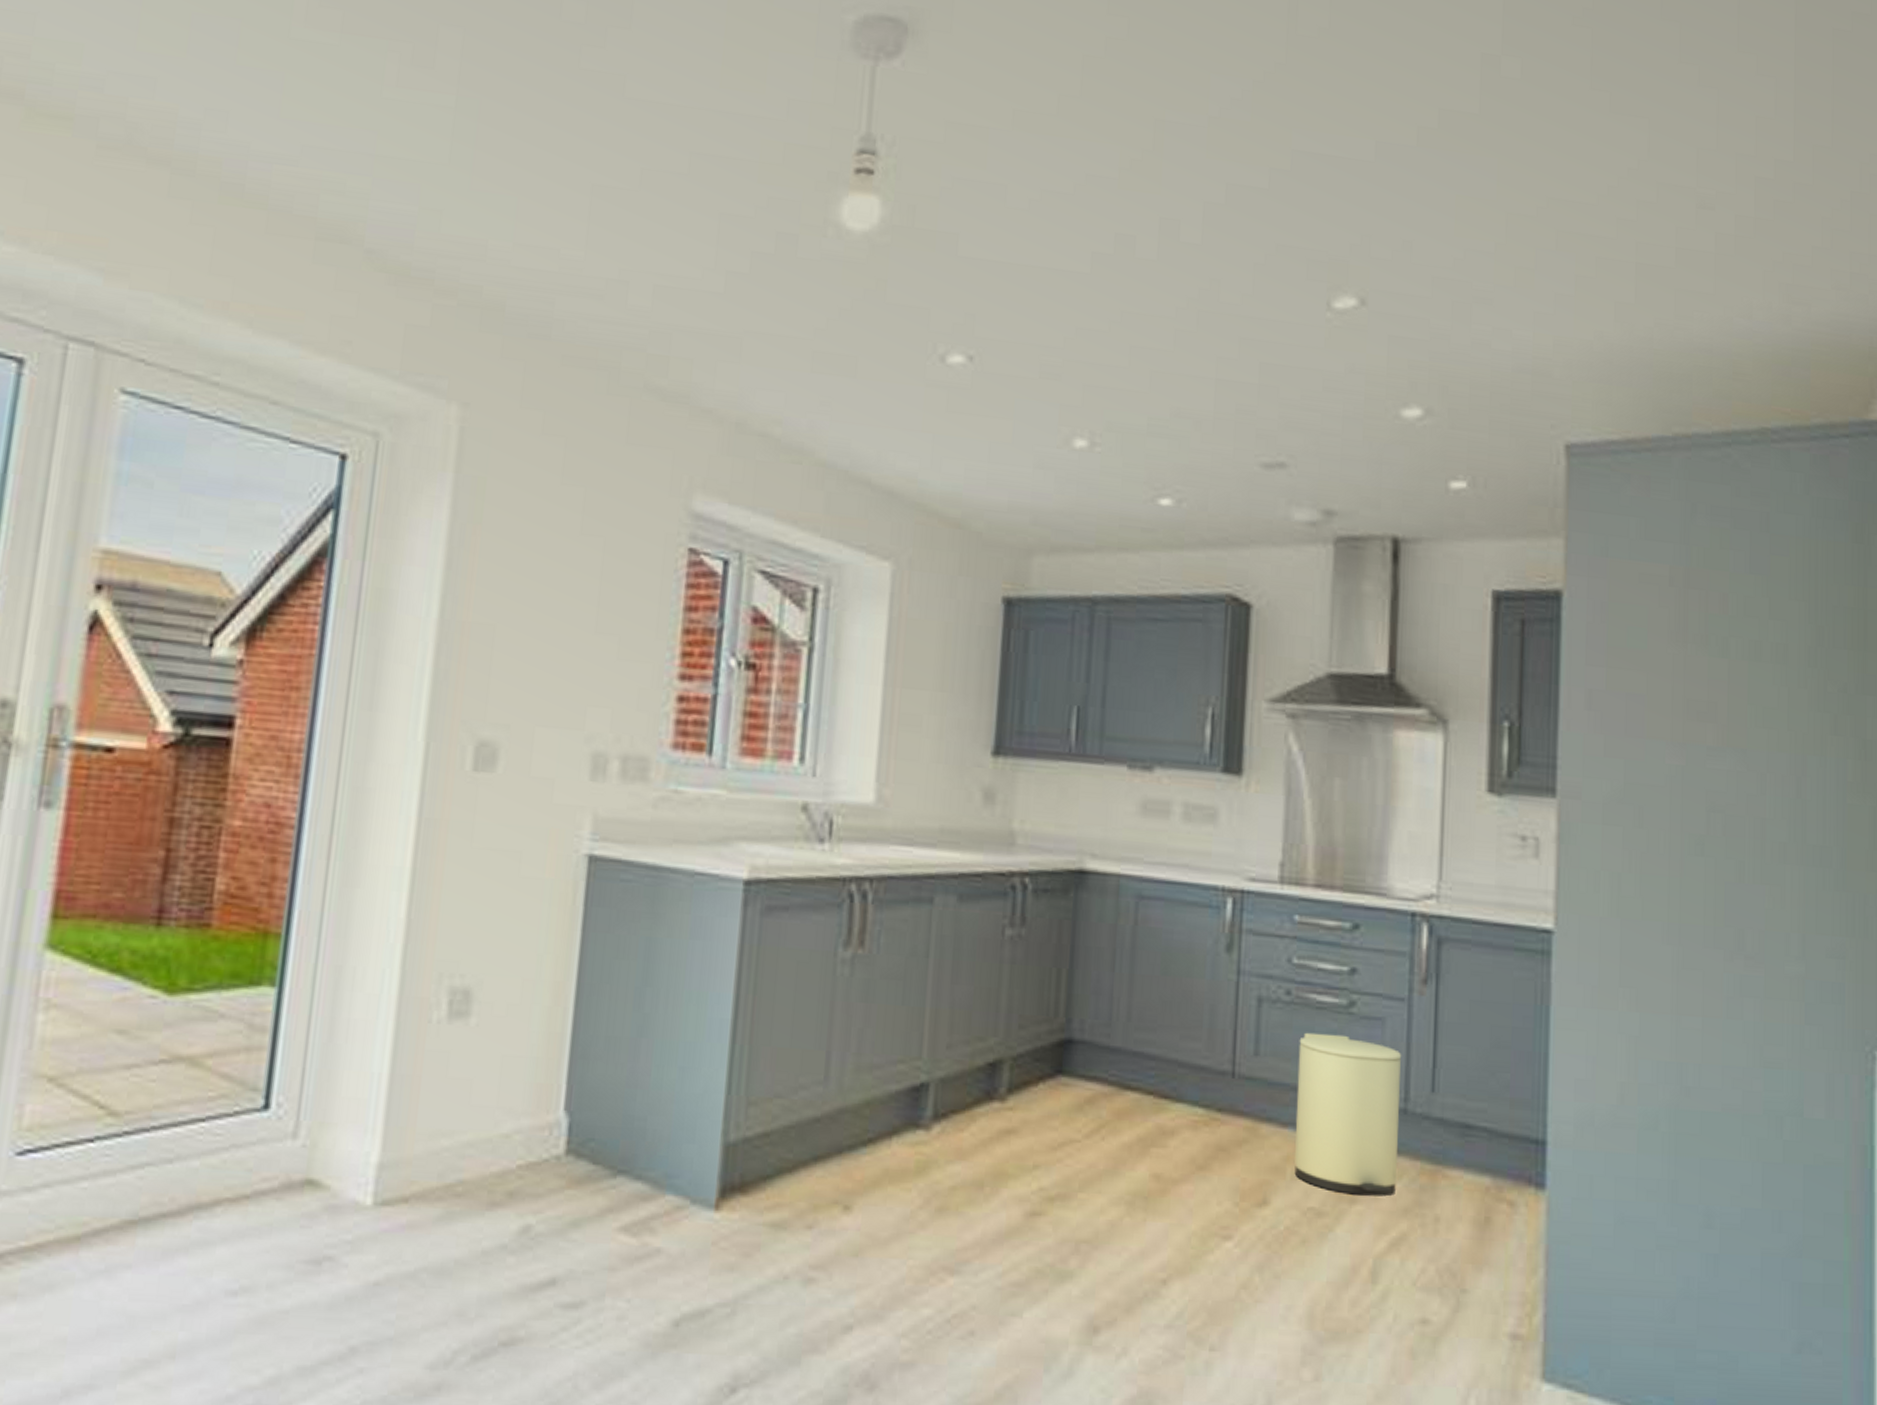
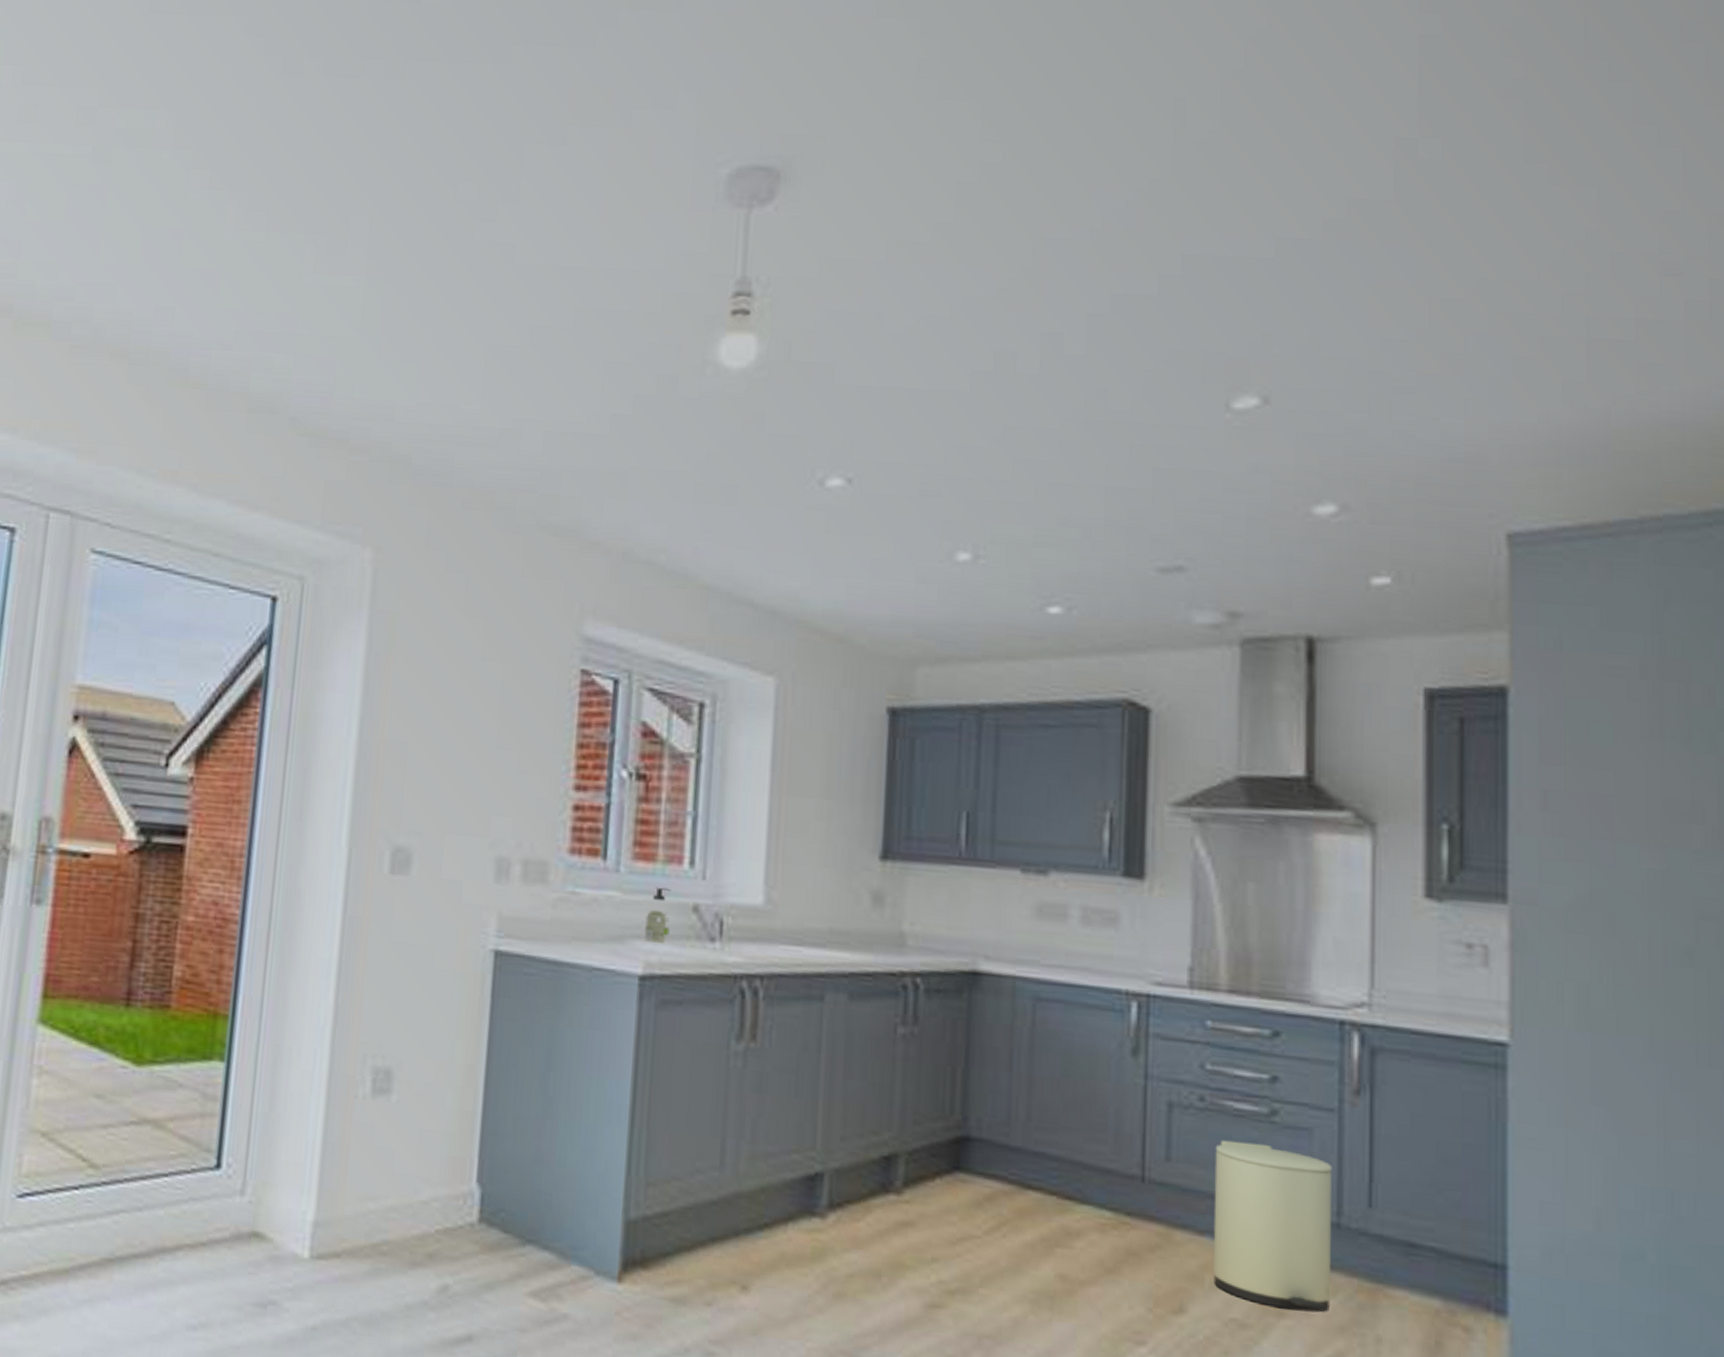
soap dispenser: none [751,784,780,845] -> present [645,887,671,943]

